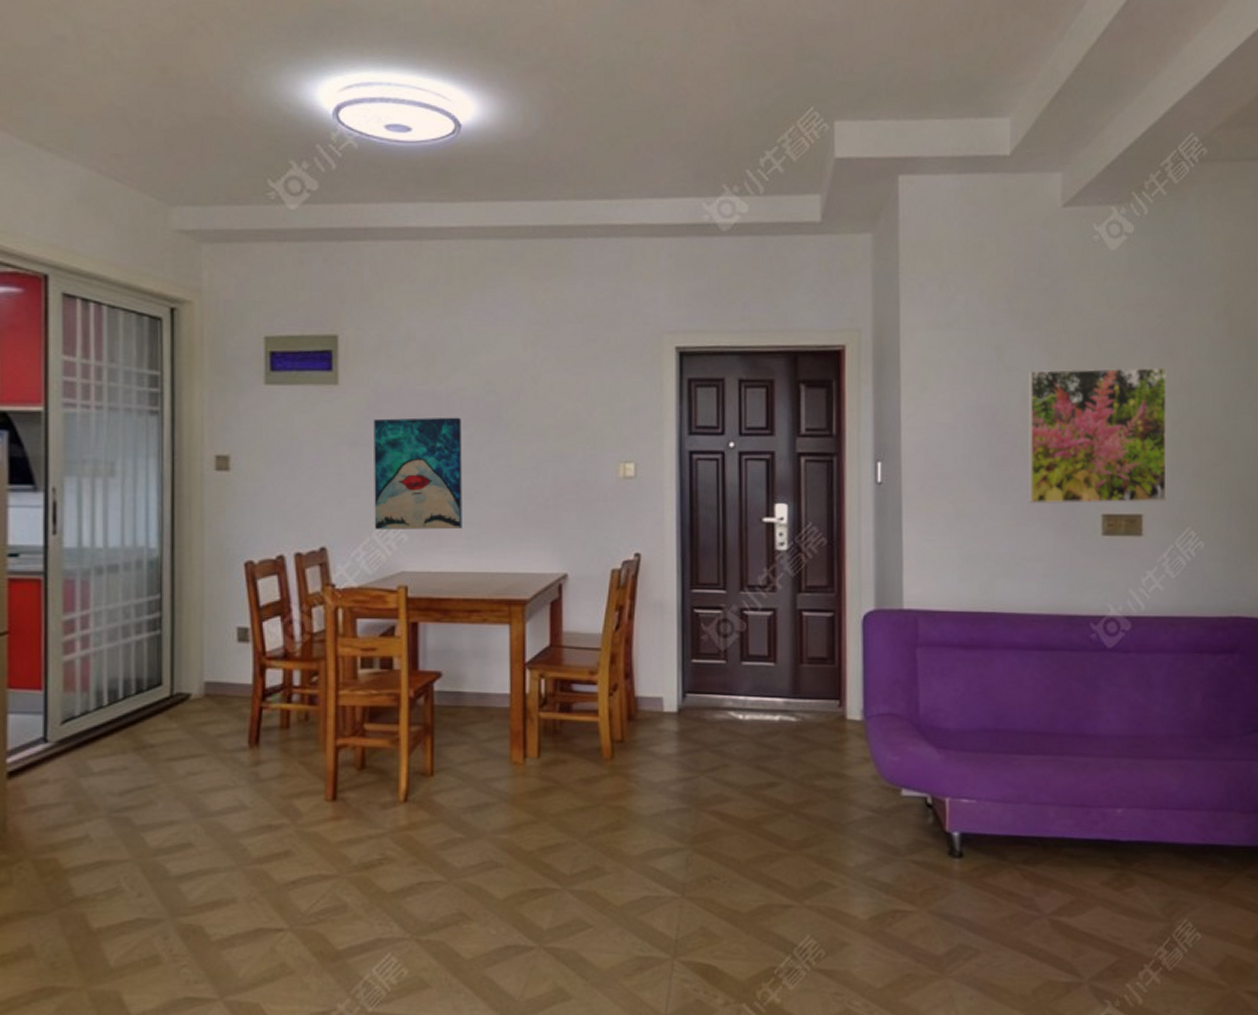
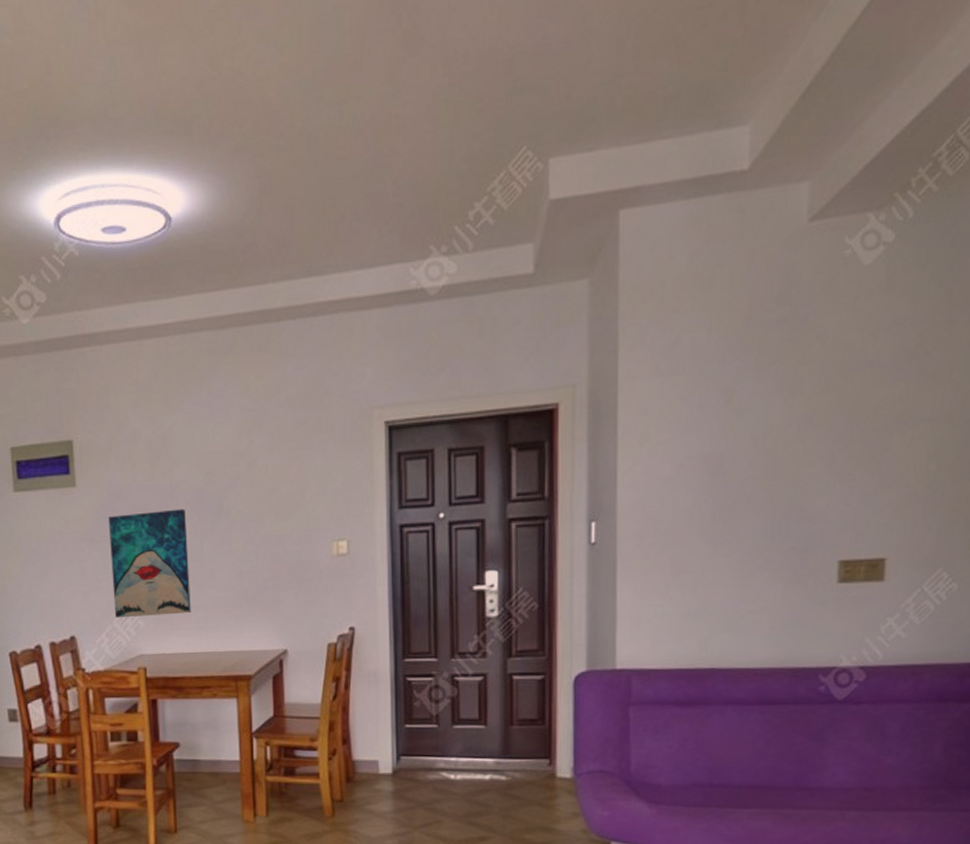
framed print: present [1027,366,1168,505] -> none [755,392,926,554]

